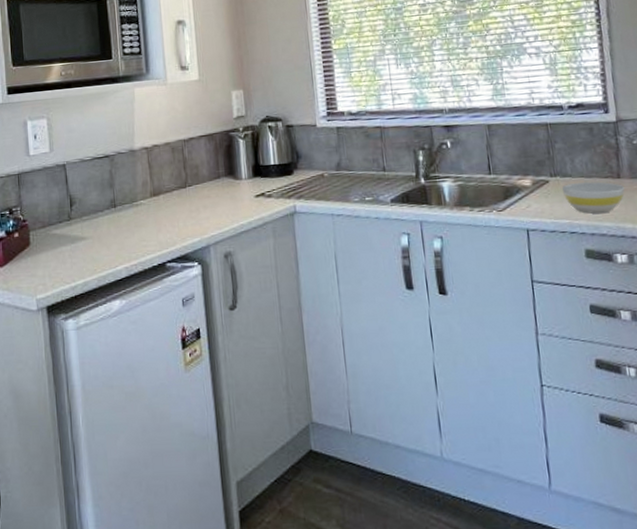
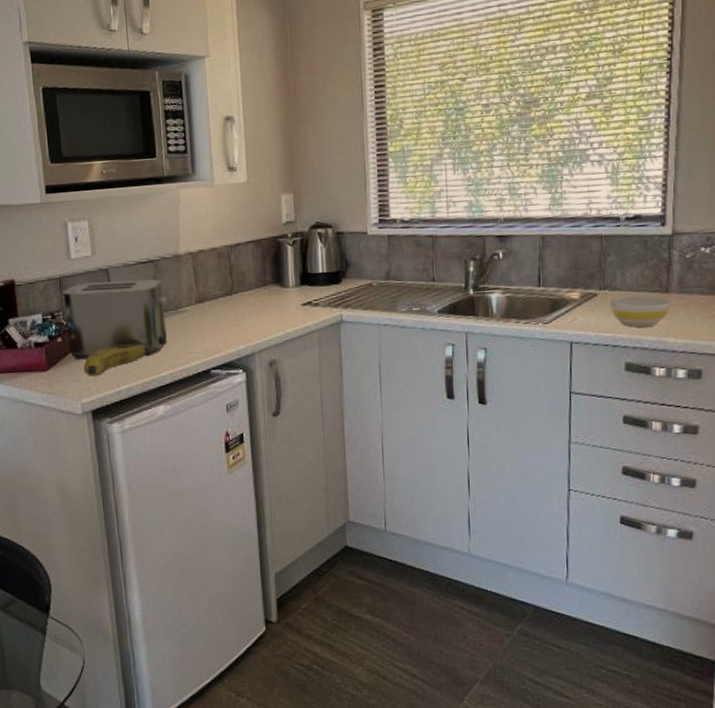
toaster: none [21,173,123,254] -> present [62,279,168,359]
fruit: none [39,237,114,271] -> present [83,343,159,376]

